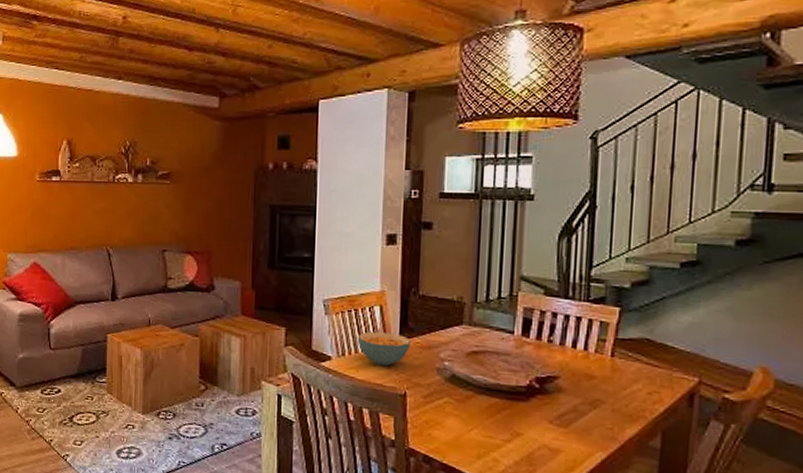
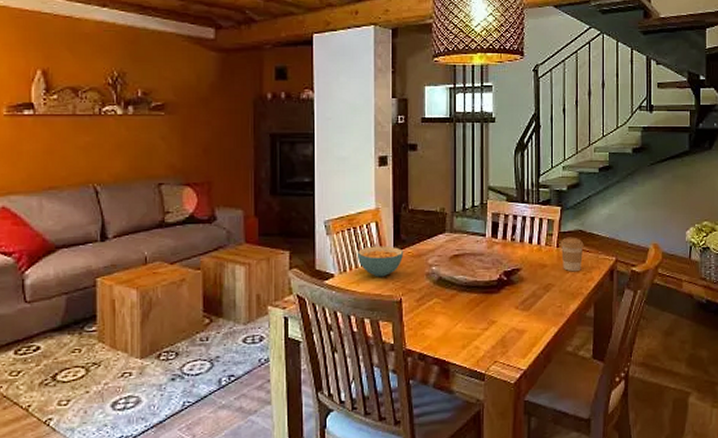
coffee cup: none [616,345,651,390] -> present [560,237,584,272]

